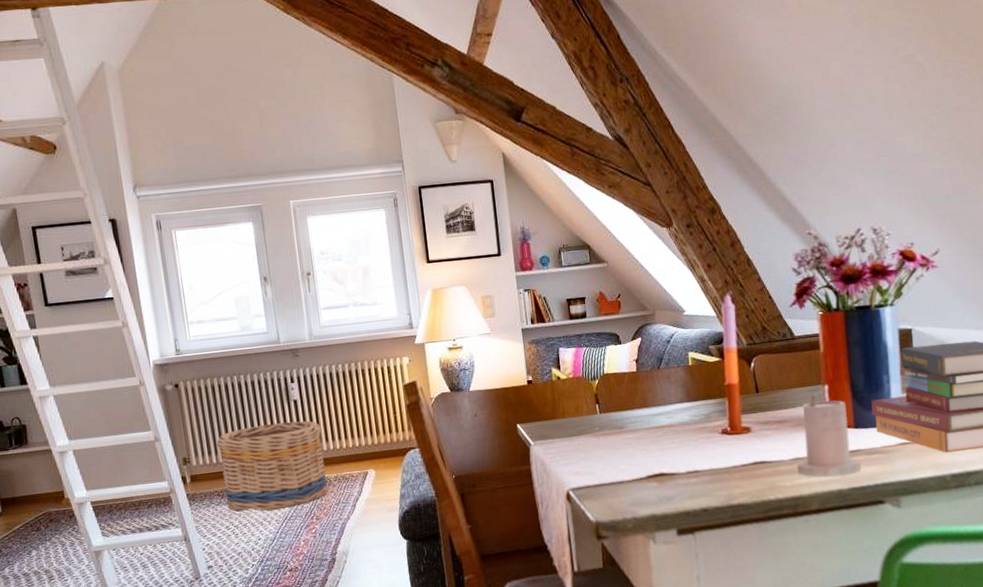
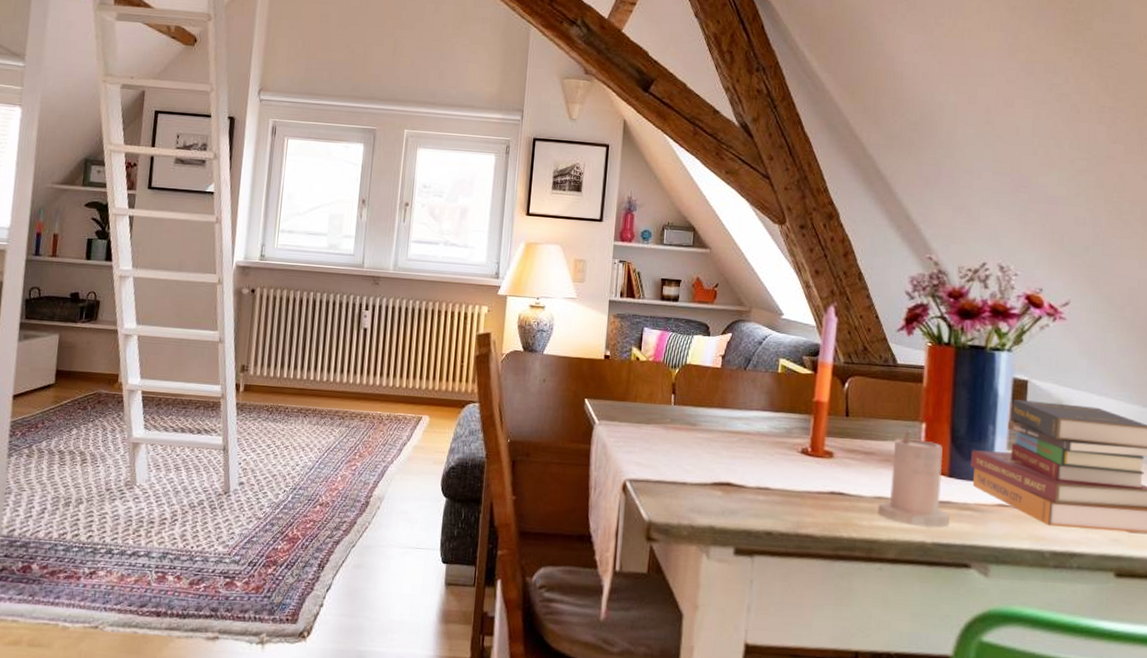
basket: present [216,420,328,512] -> none [273,346,385,438]

